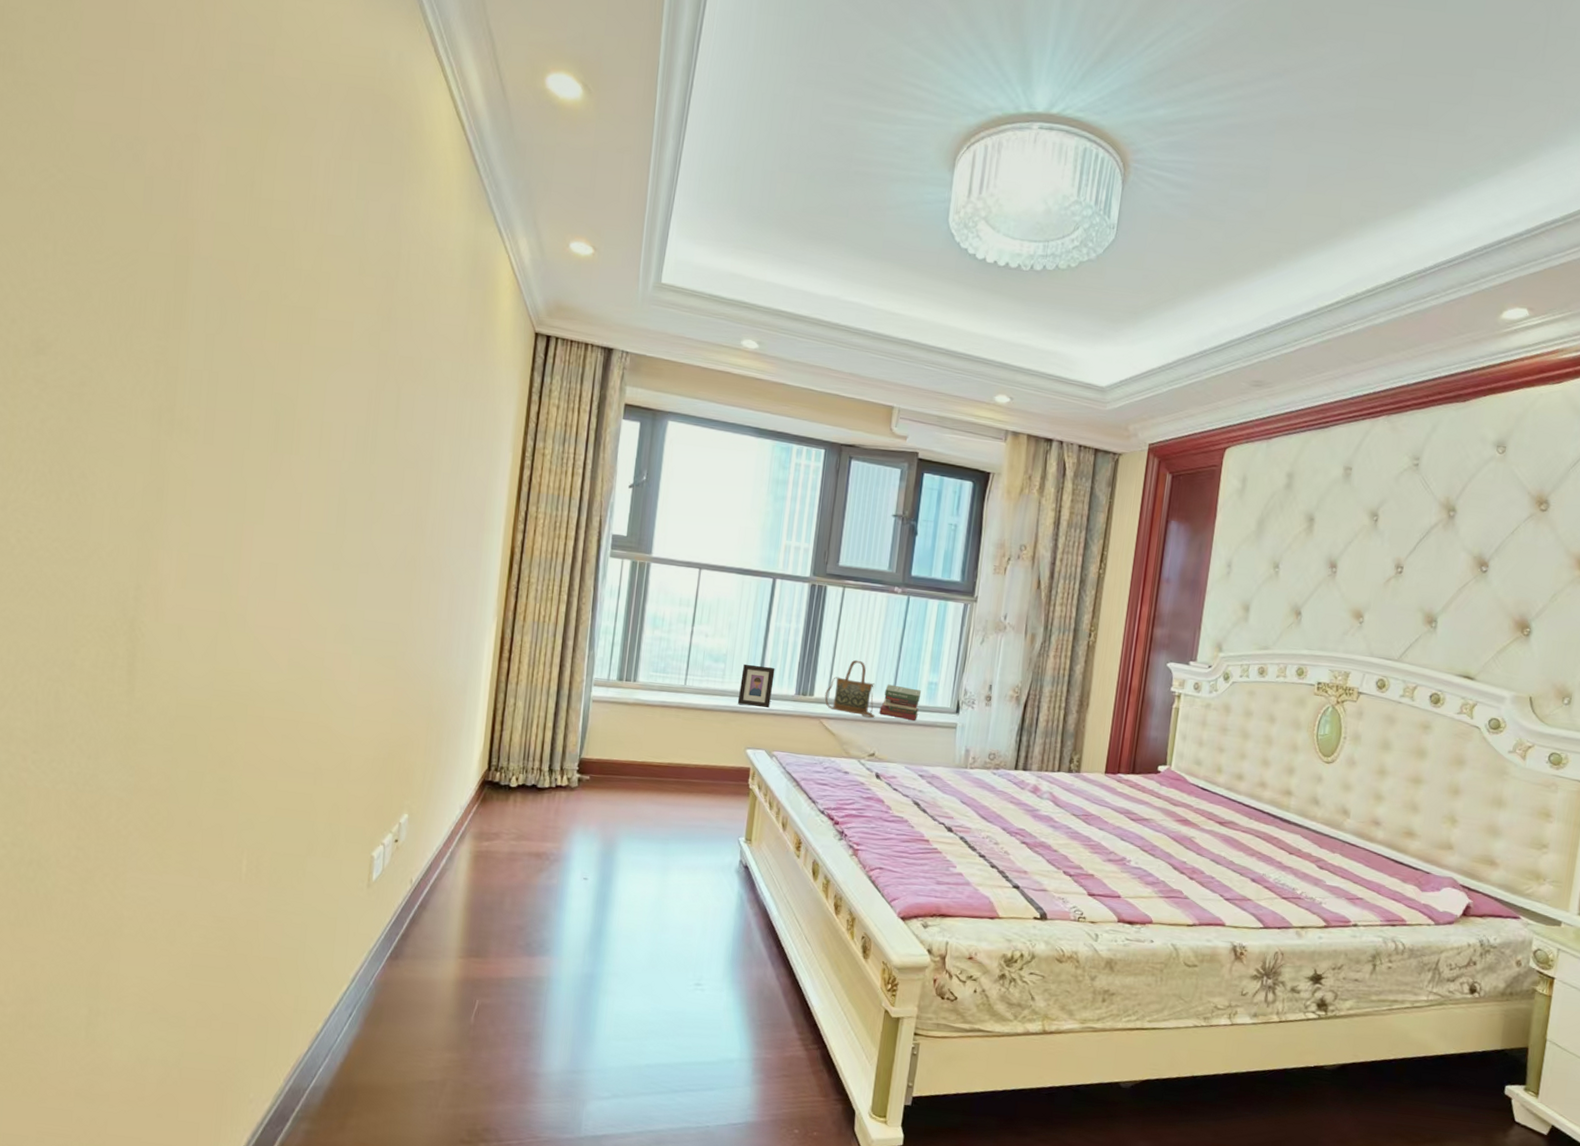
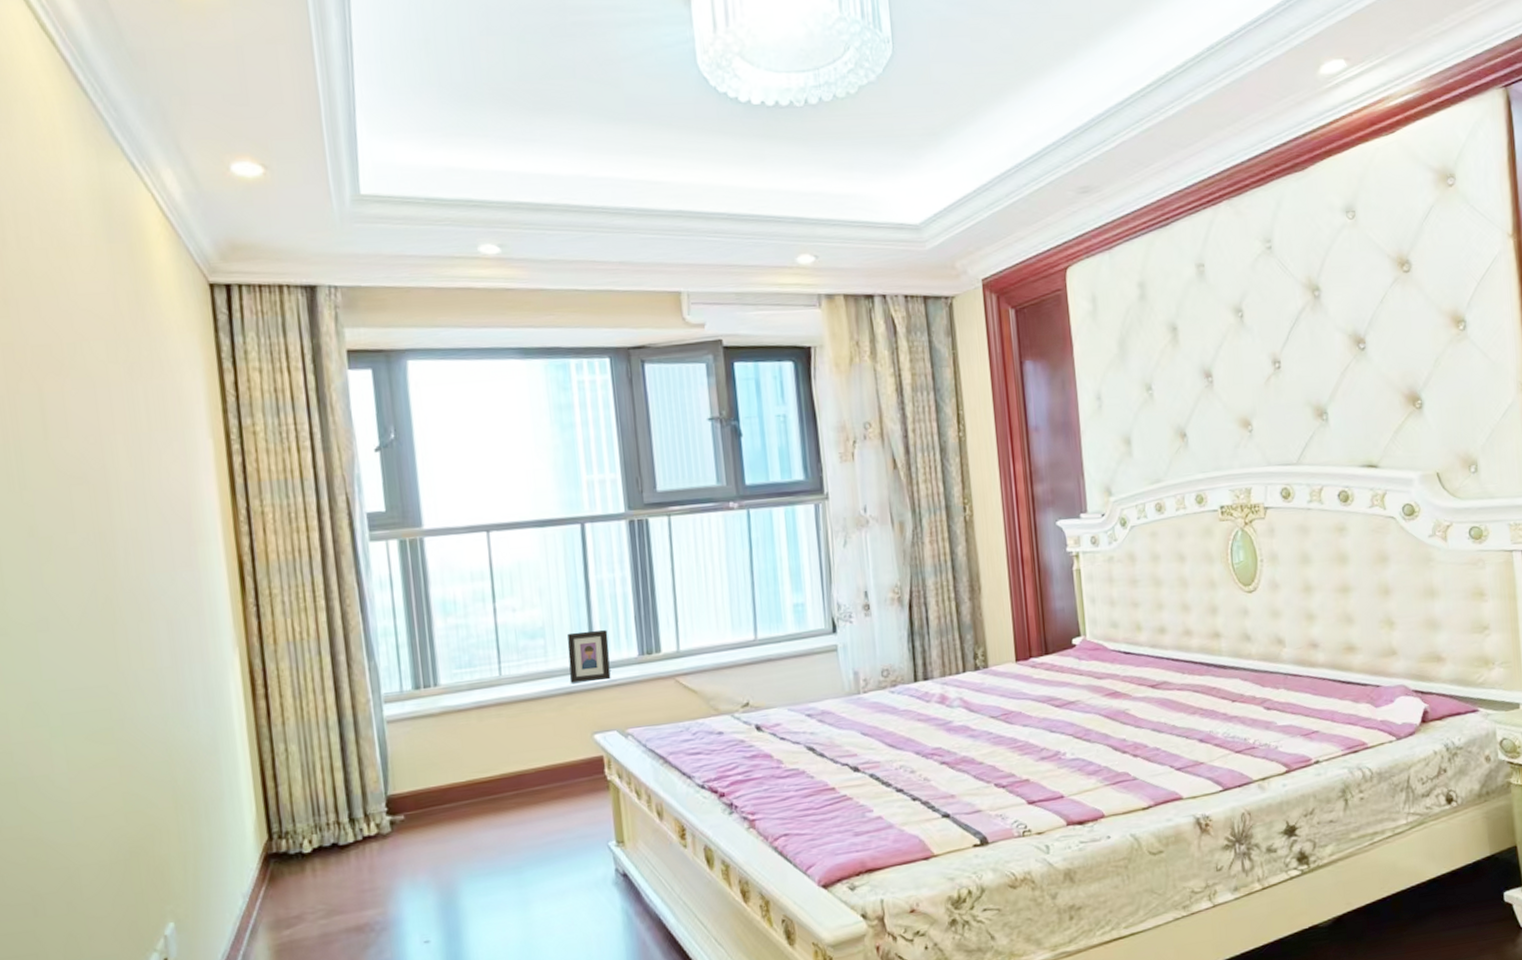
handbag: present [824,660,875,719] -> none [674,597,740,664]
books: present [879,684,922,720] -> none [743,615,790,655]

